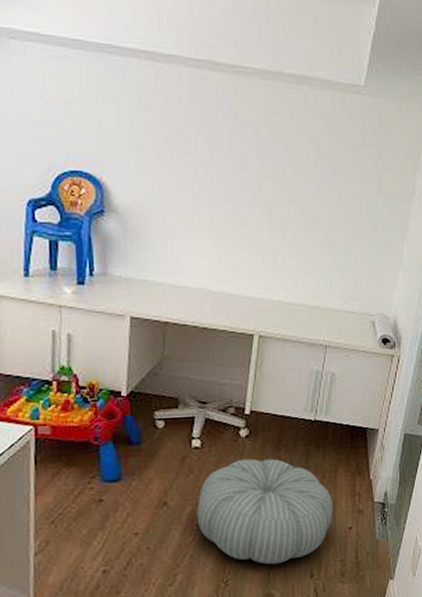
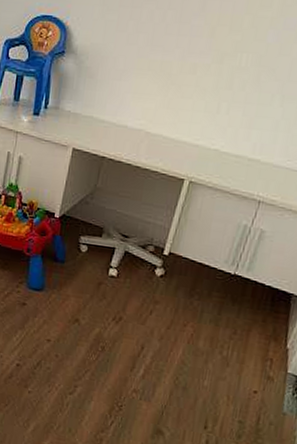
pouf: present [197,458,332,565] -> none [102,296,241,406]

